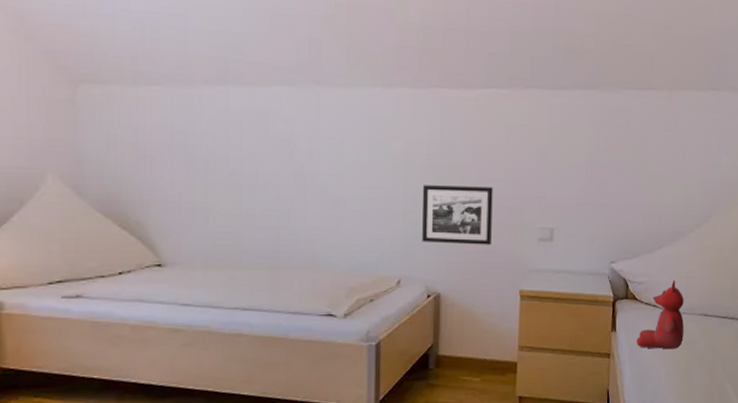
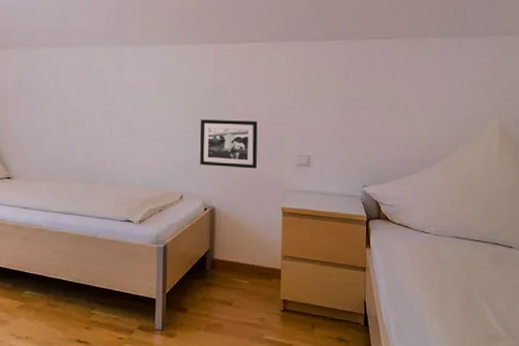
stuffed bear: present [636,280,684,350] -> none [390,204,437,268]

